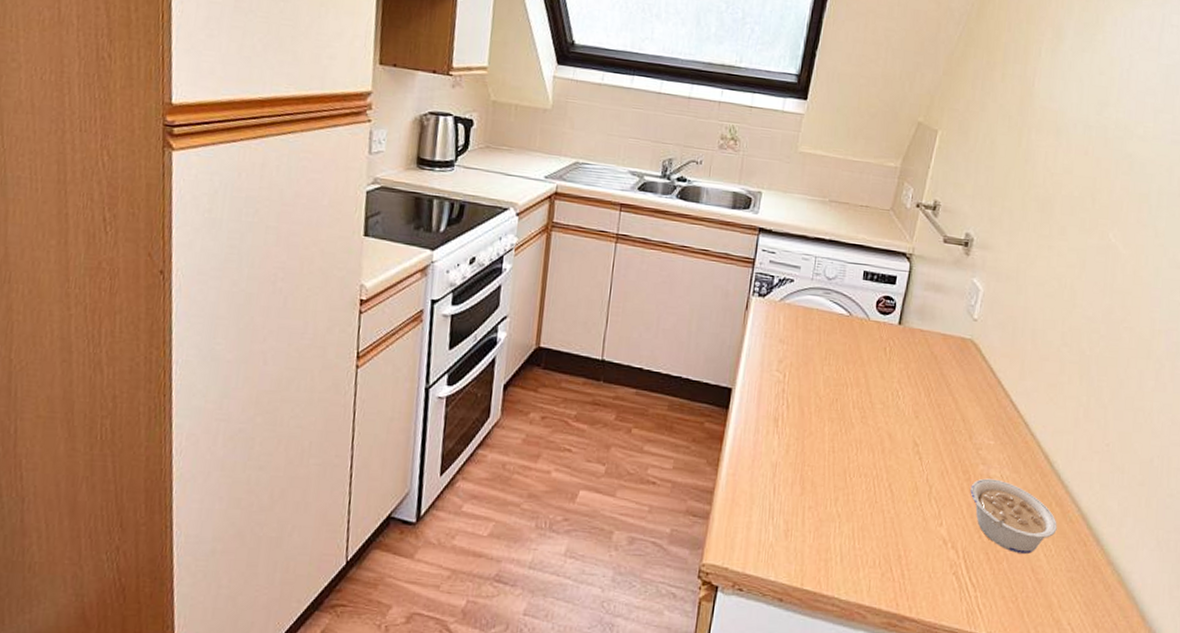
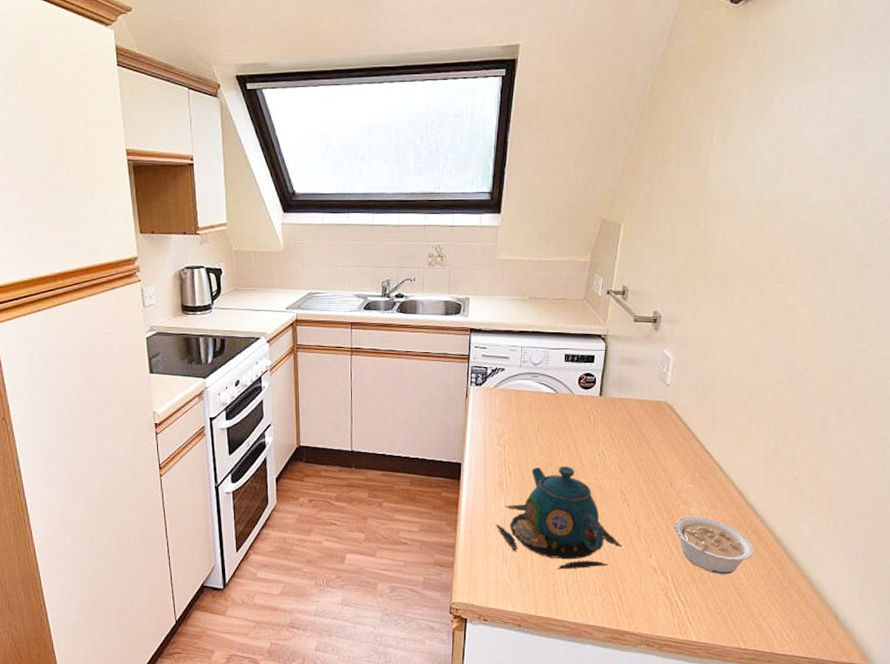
teapot: none [764,403,910,533] -> present [495,466,622,570]

